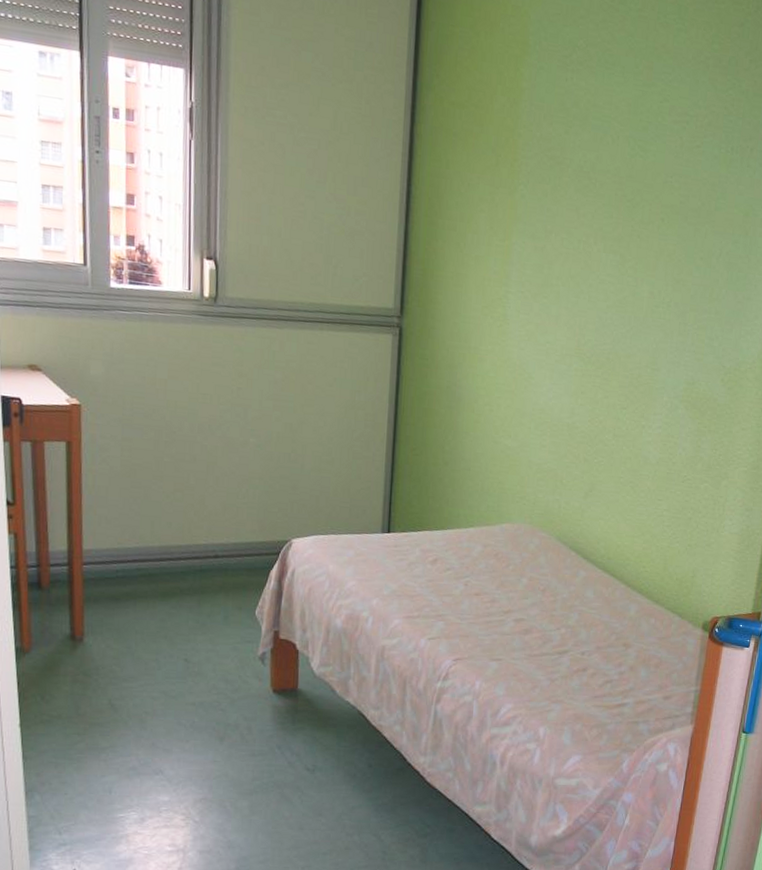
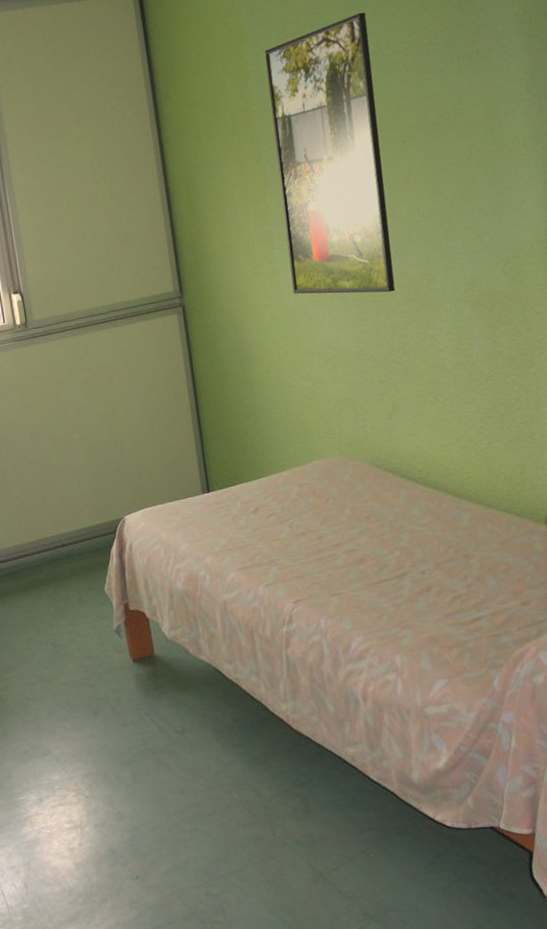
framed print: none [519,64,656,372] -> present [264,12,396,294]

